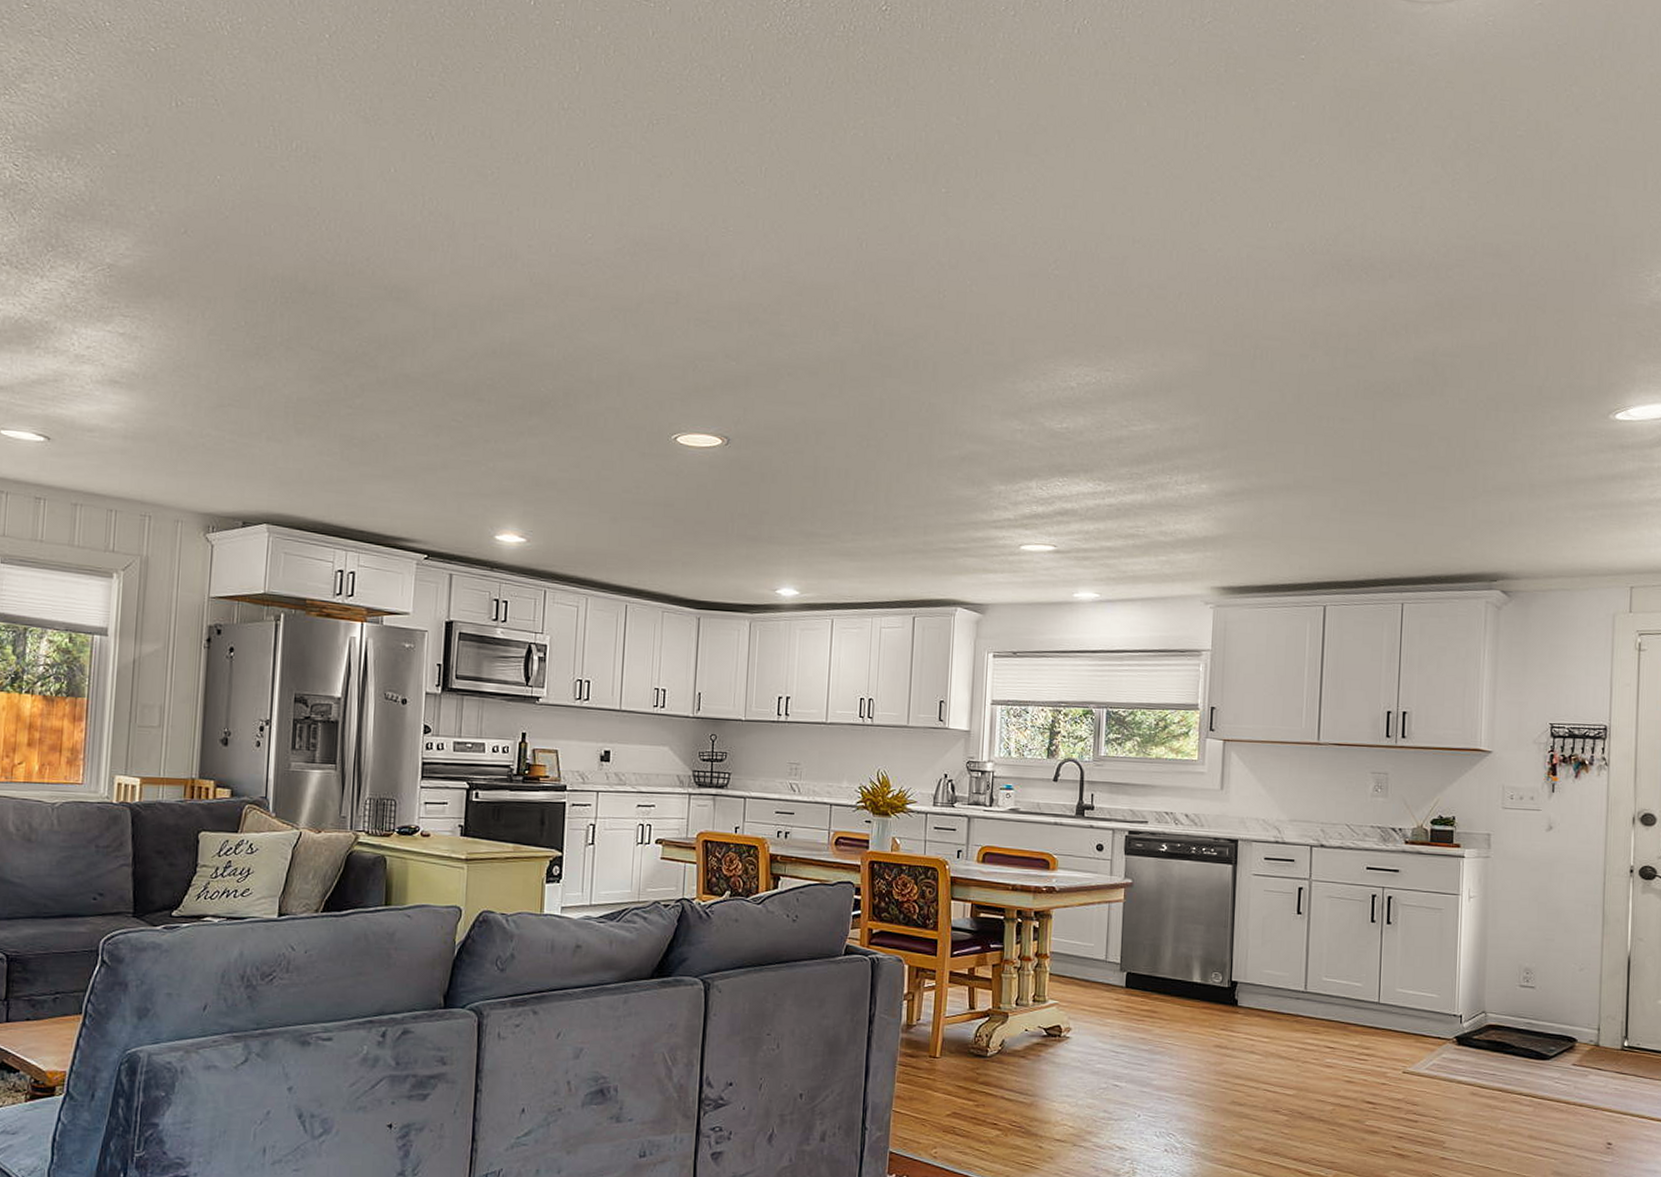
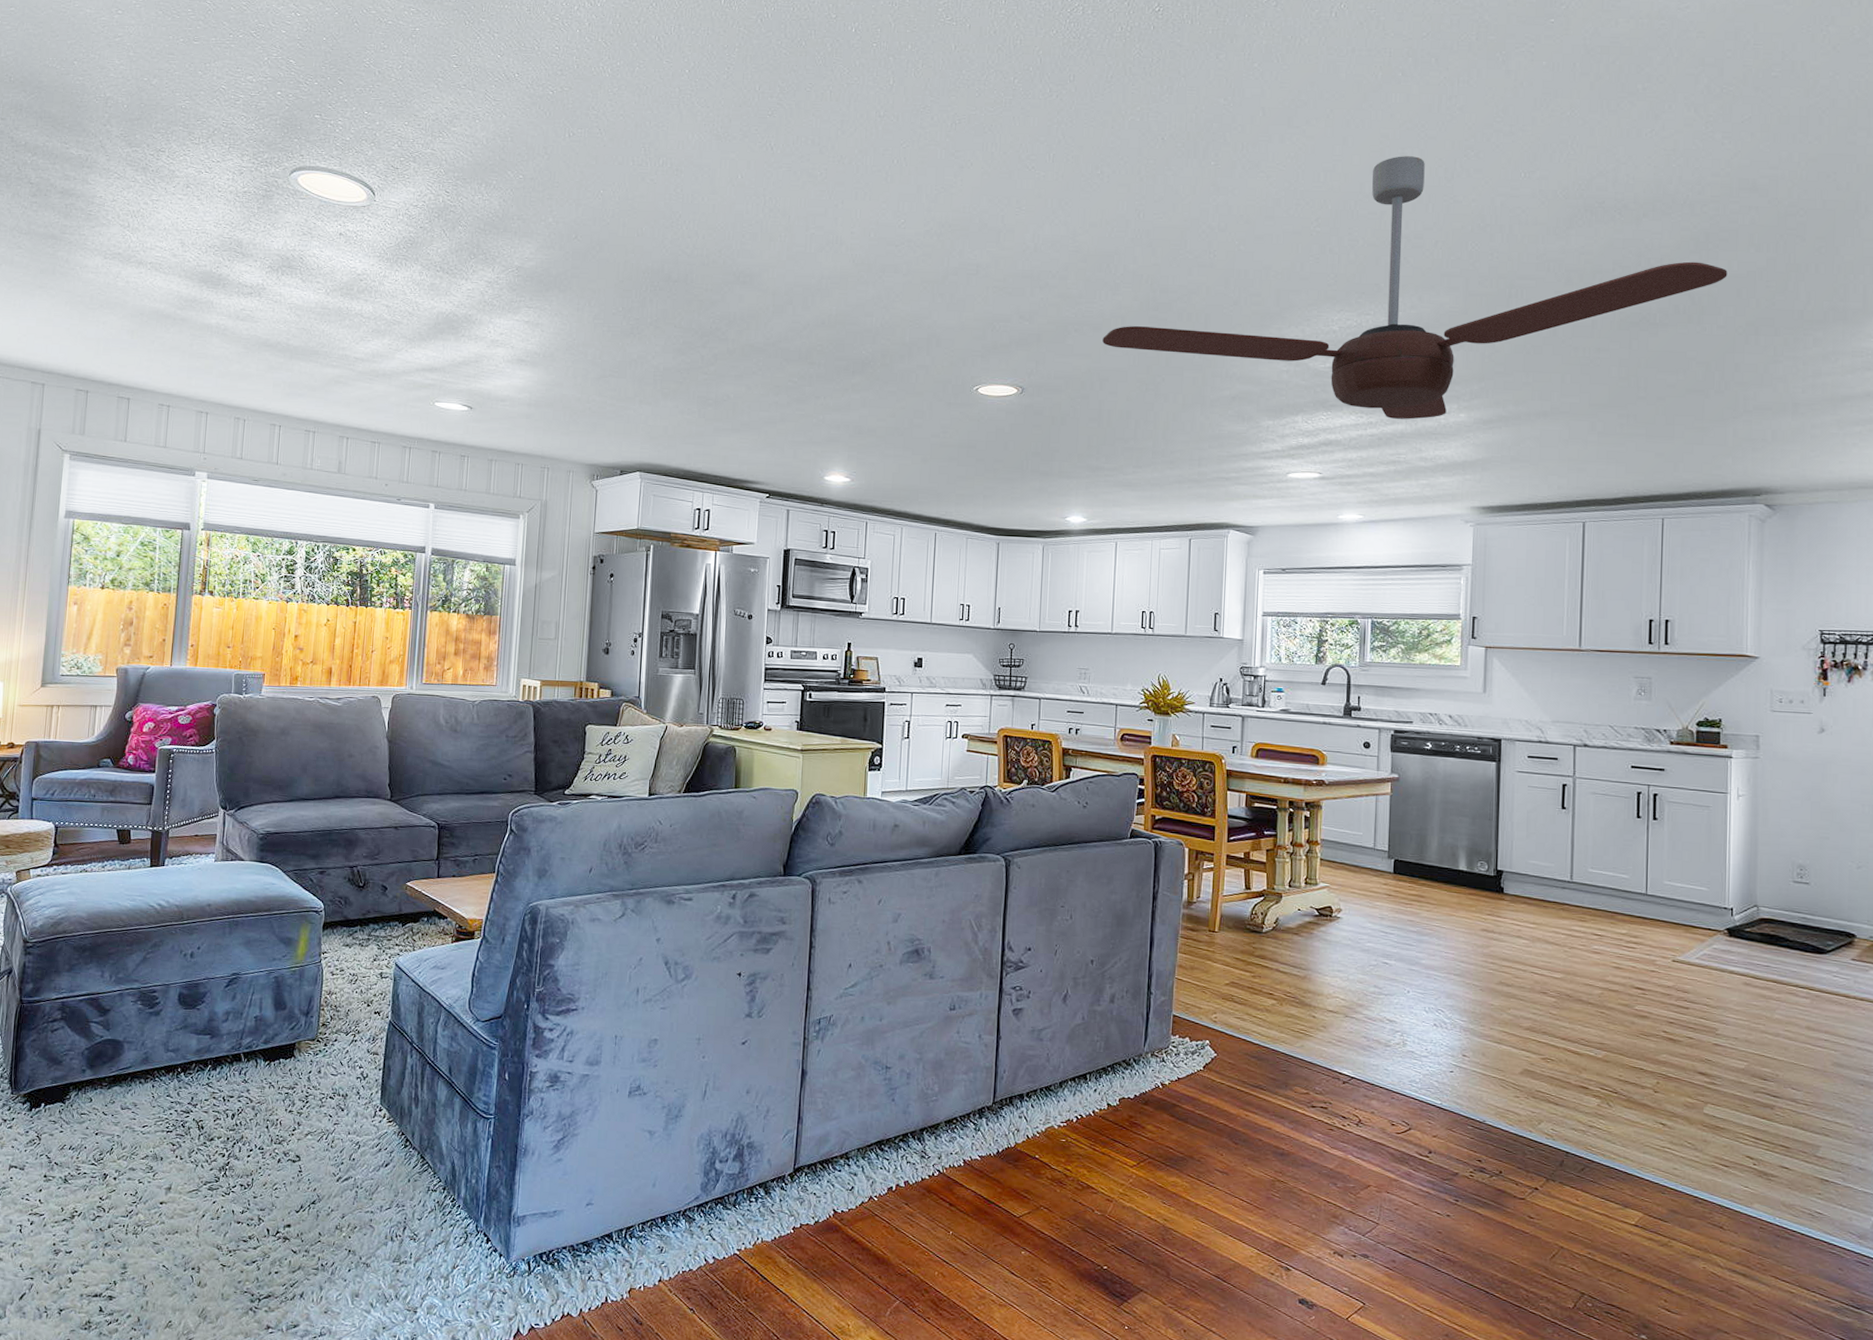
ceiling fan: none [819,195,1470,489] -> present [1102,156,1728,420]

